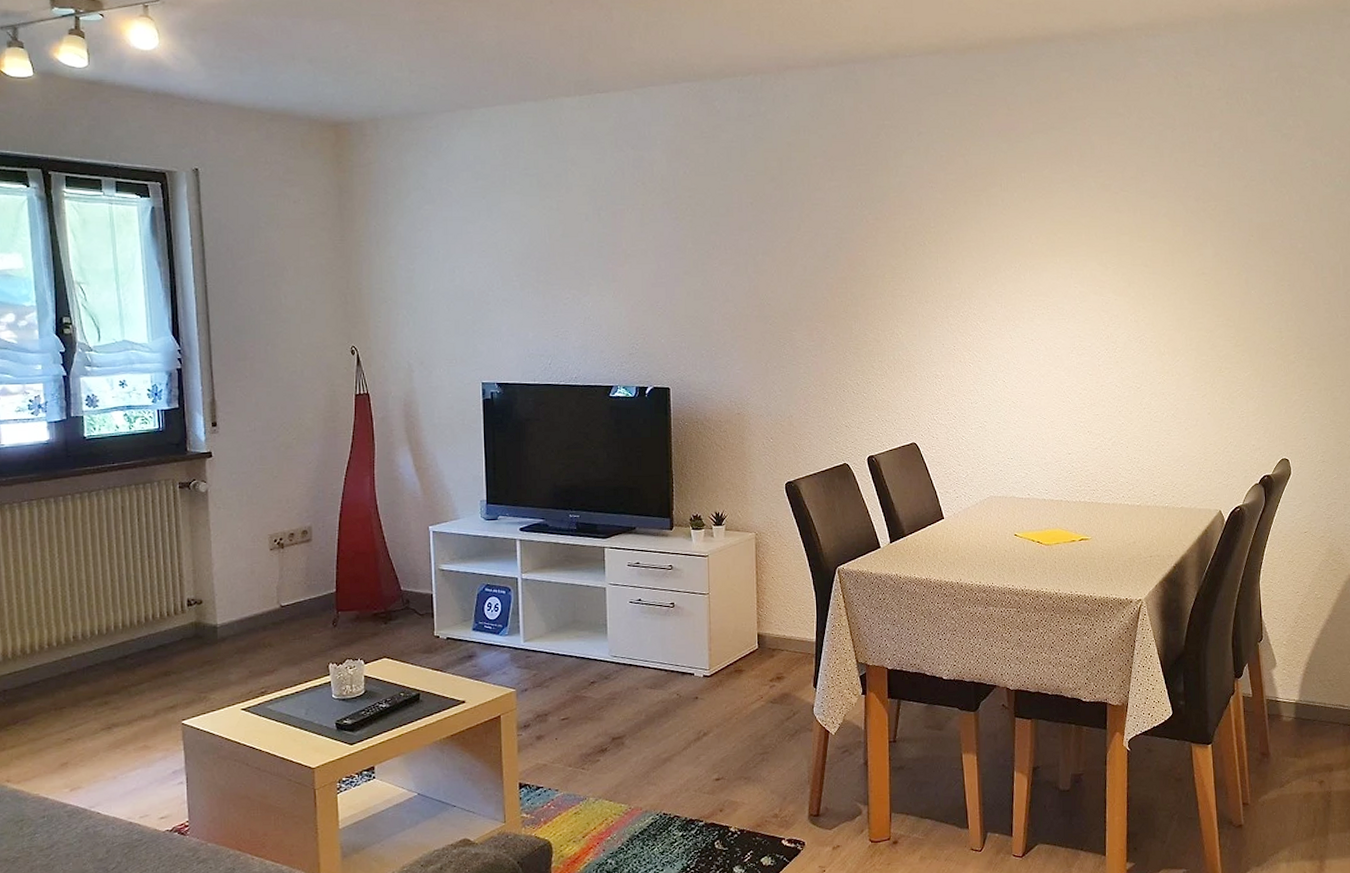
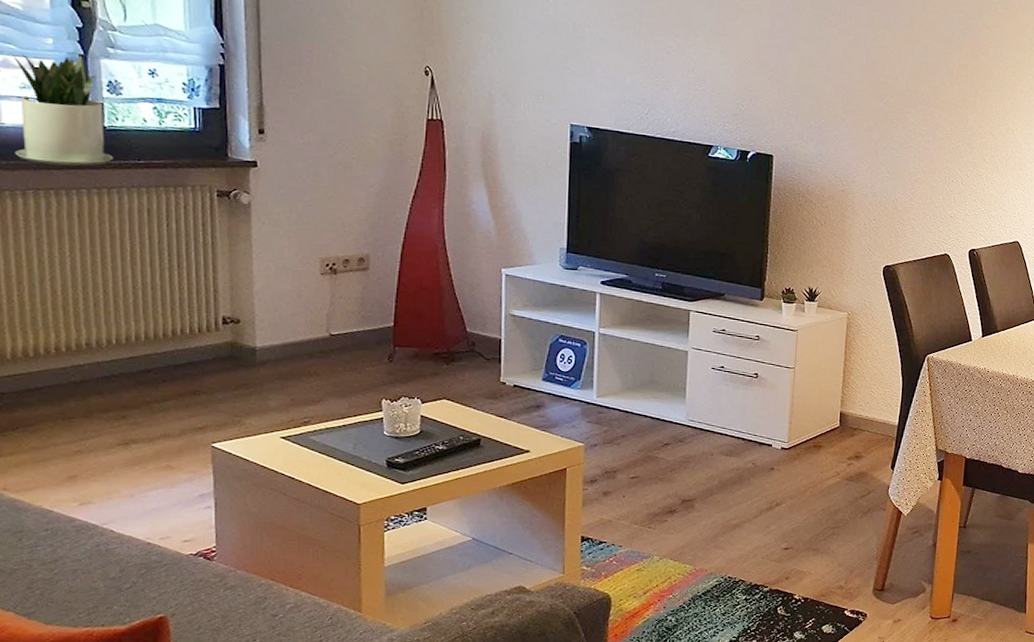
planter: none [10,377,93,477] -> present [13,53,114,167]

